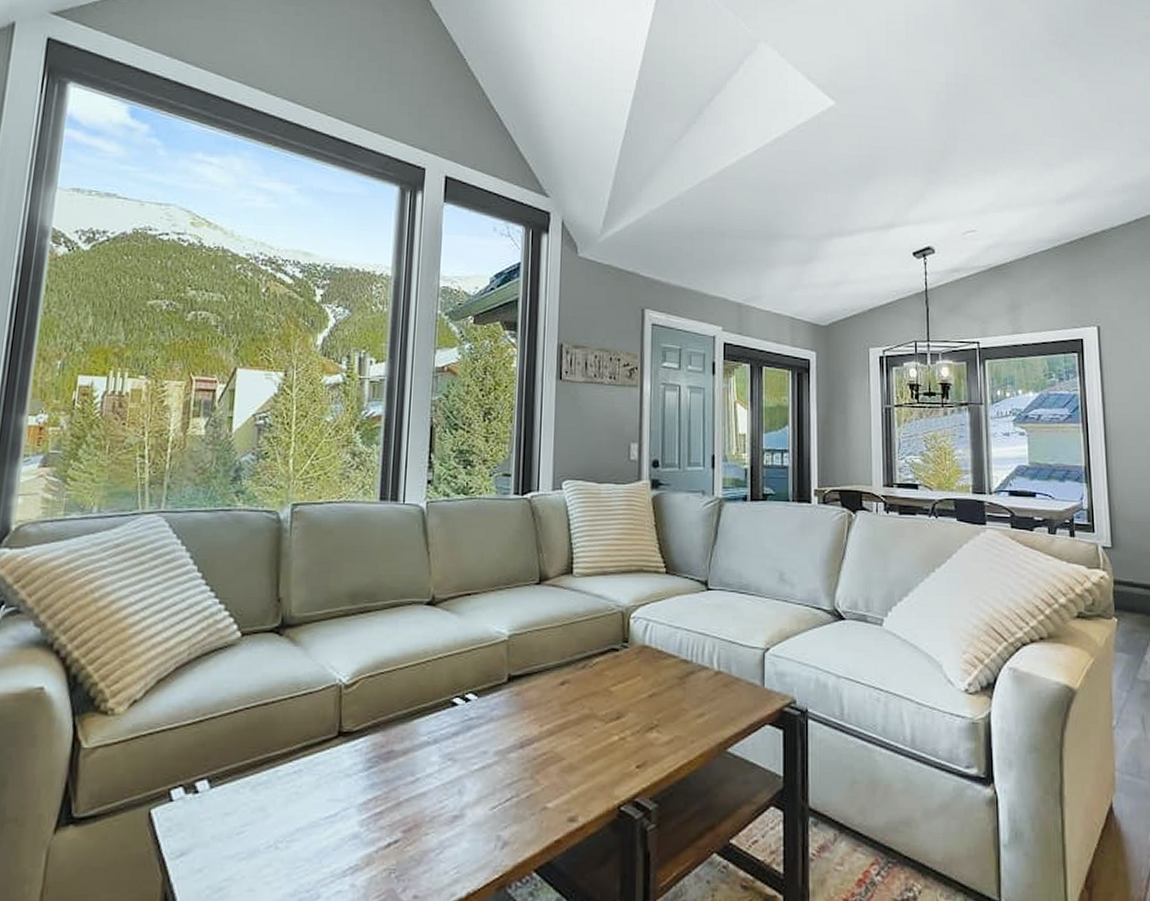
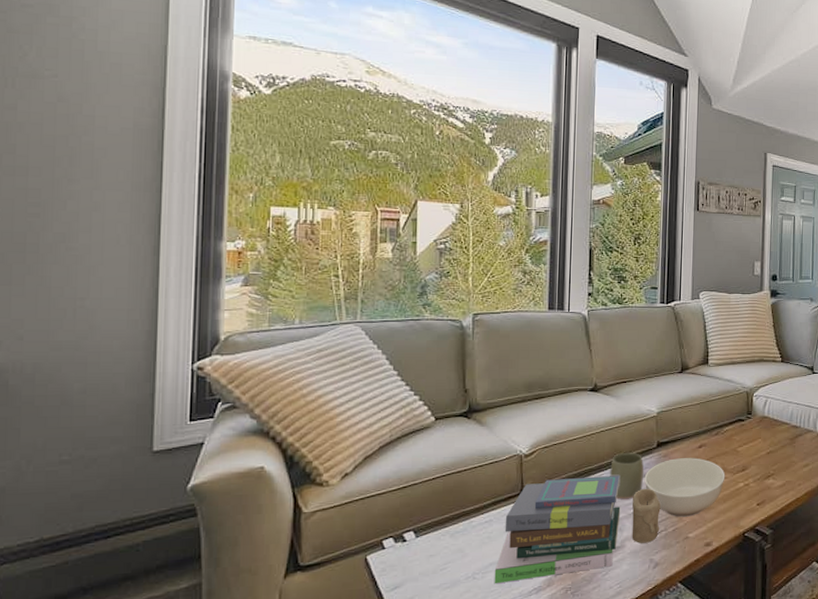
books: none [300,718,461,858] -> present [494,475,621,584]
mug: none [448,688,492,751] -> present [610,453,644,499]
candle: none [474,737,512,813] -> present [632,488,661,543]
bowl: none [491,698,595,779] -> present [644,458,726,517]

